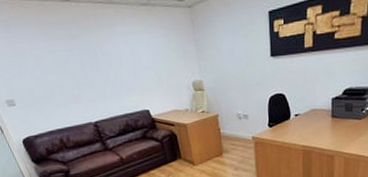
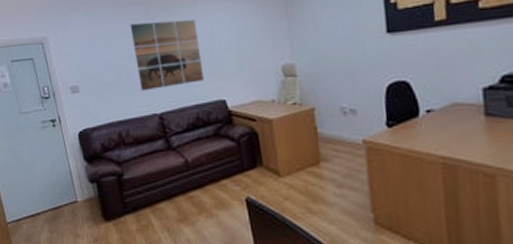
wall art: none [54,40,129,104] -> present [130,19,204,92]

